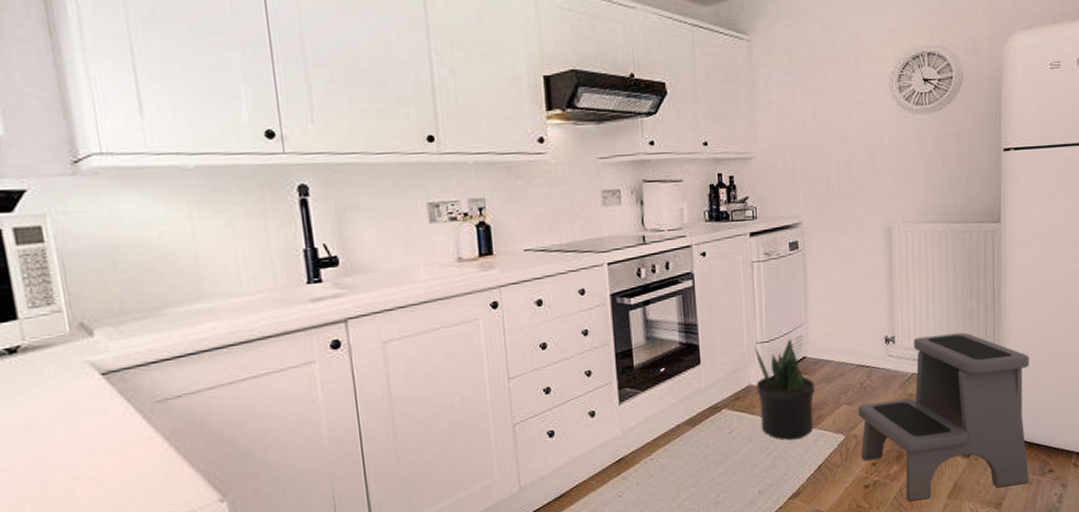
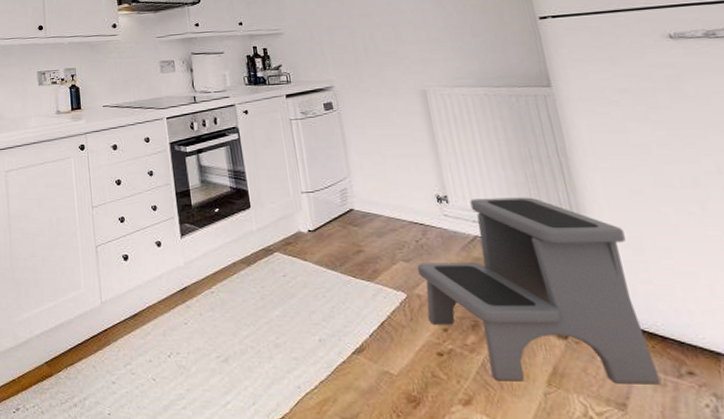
planter: present [754,339,815,440] -> none [300,191,370,290]

